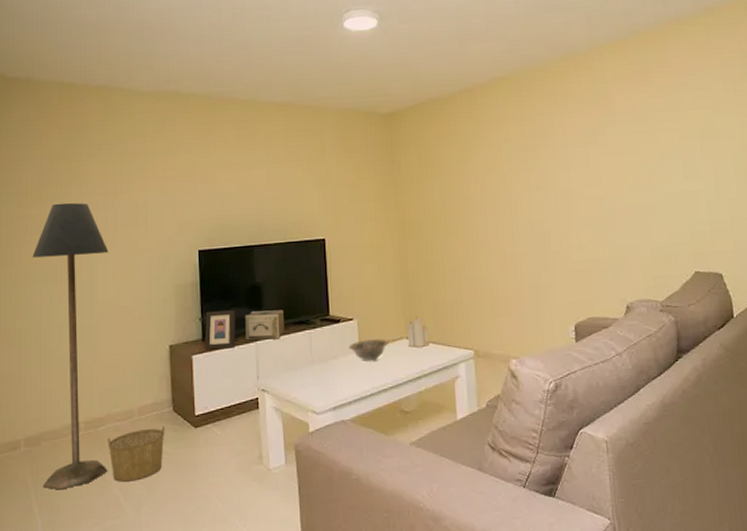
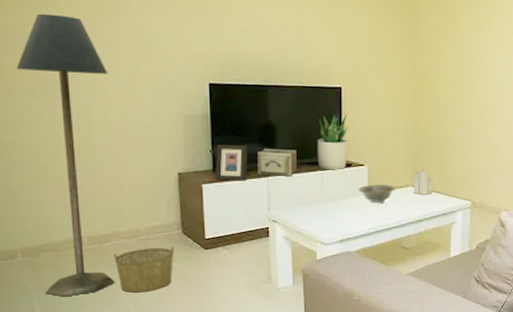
planter: none [303,265,335,329] -> present [317,112,349,170]

